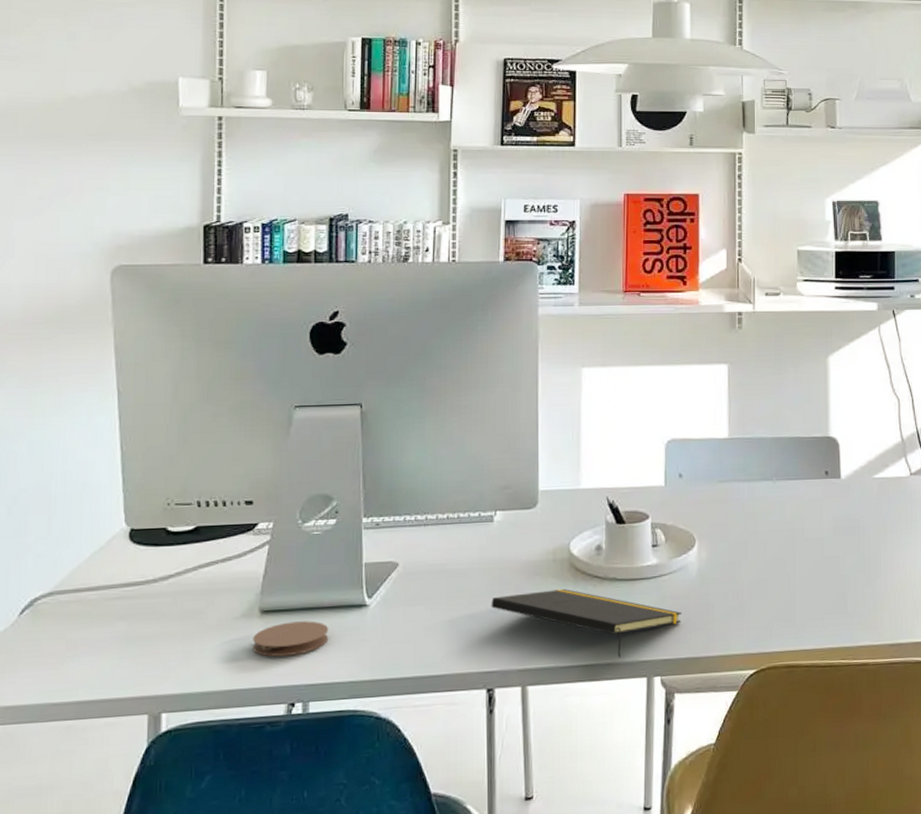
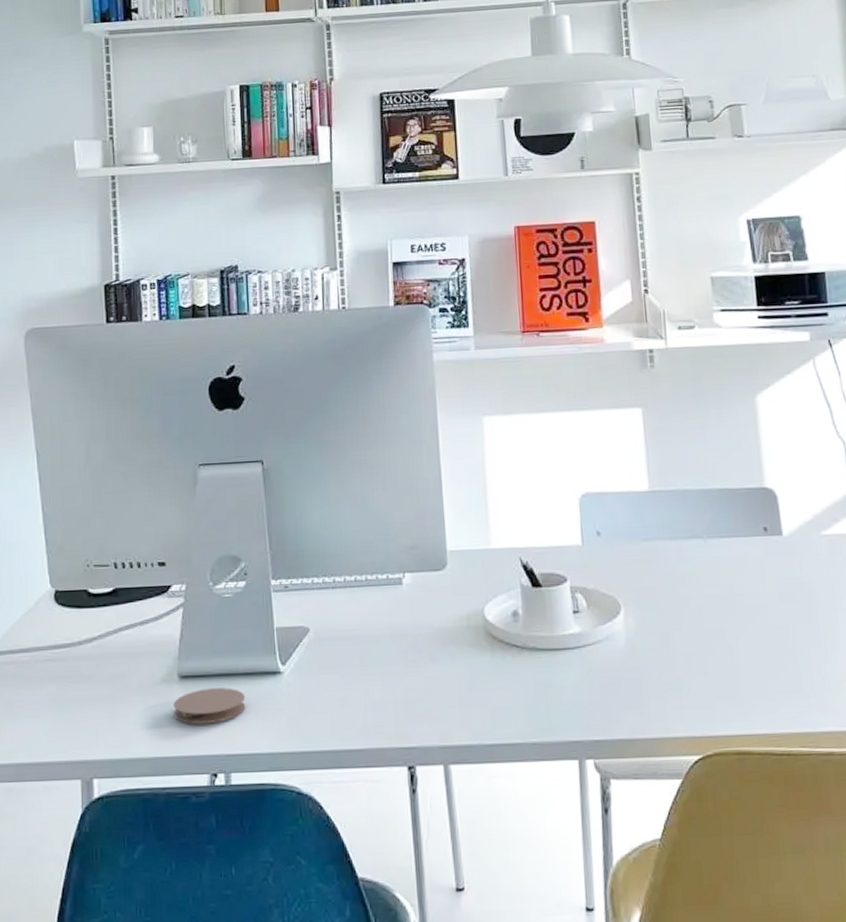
notepad: present [491,588,681,658] -> none [406,658,612,737]

